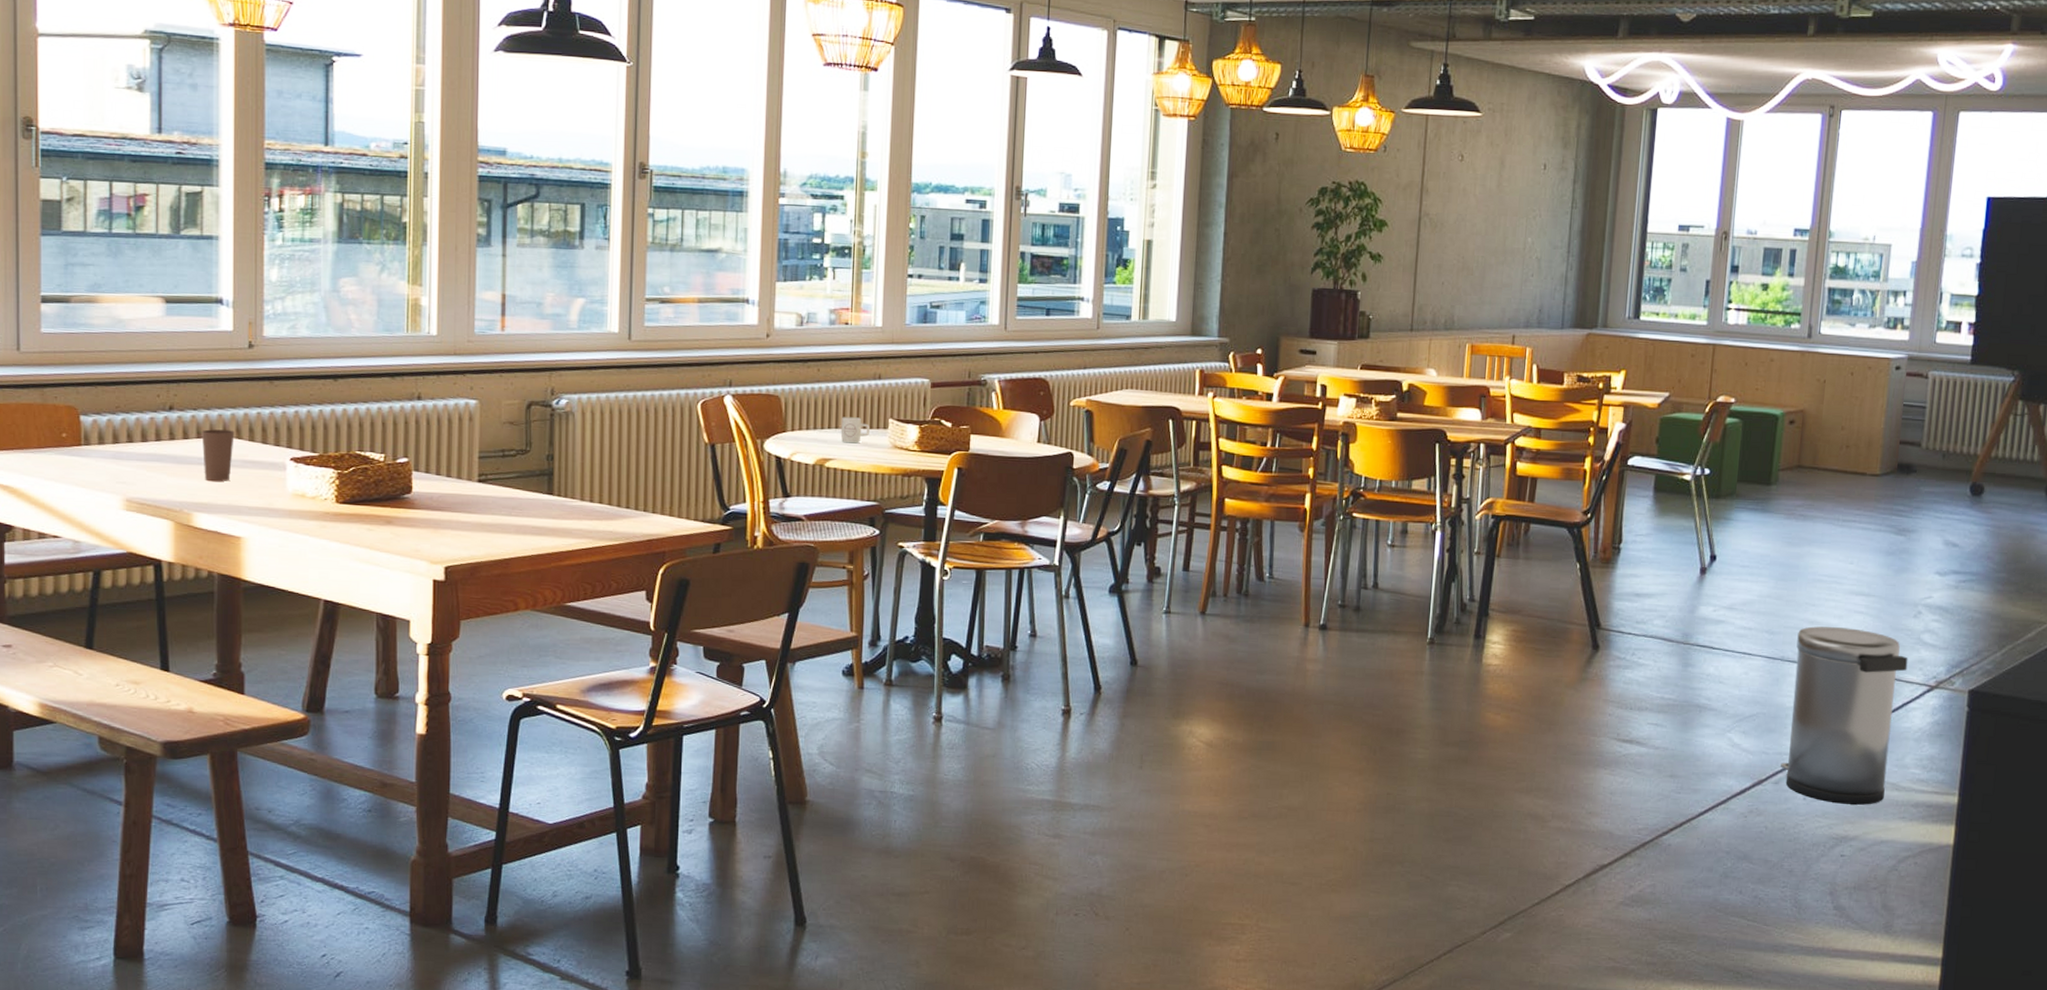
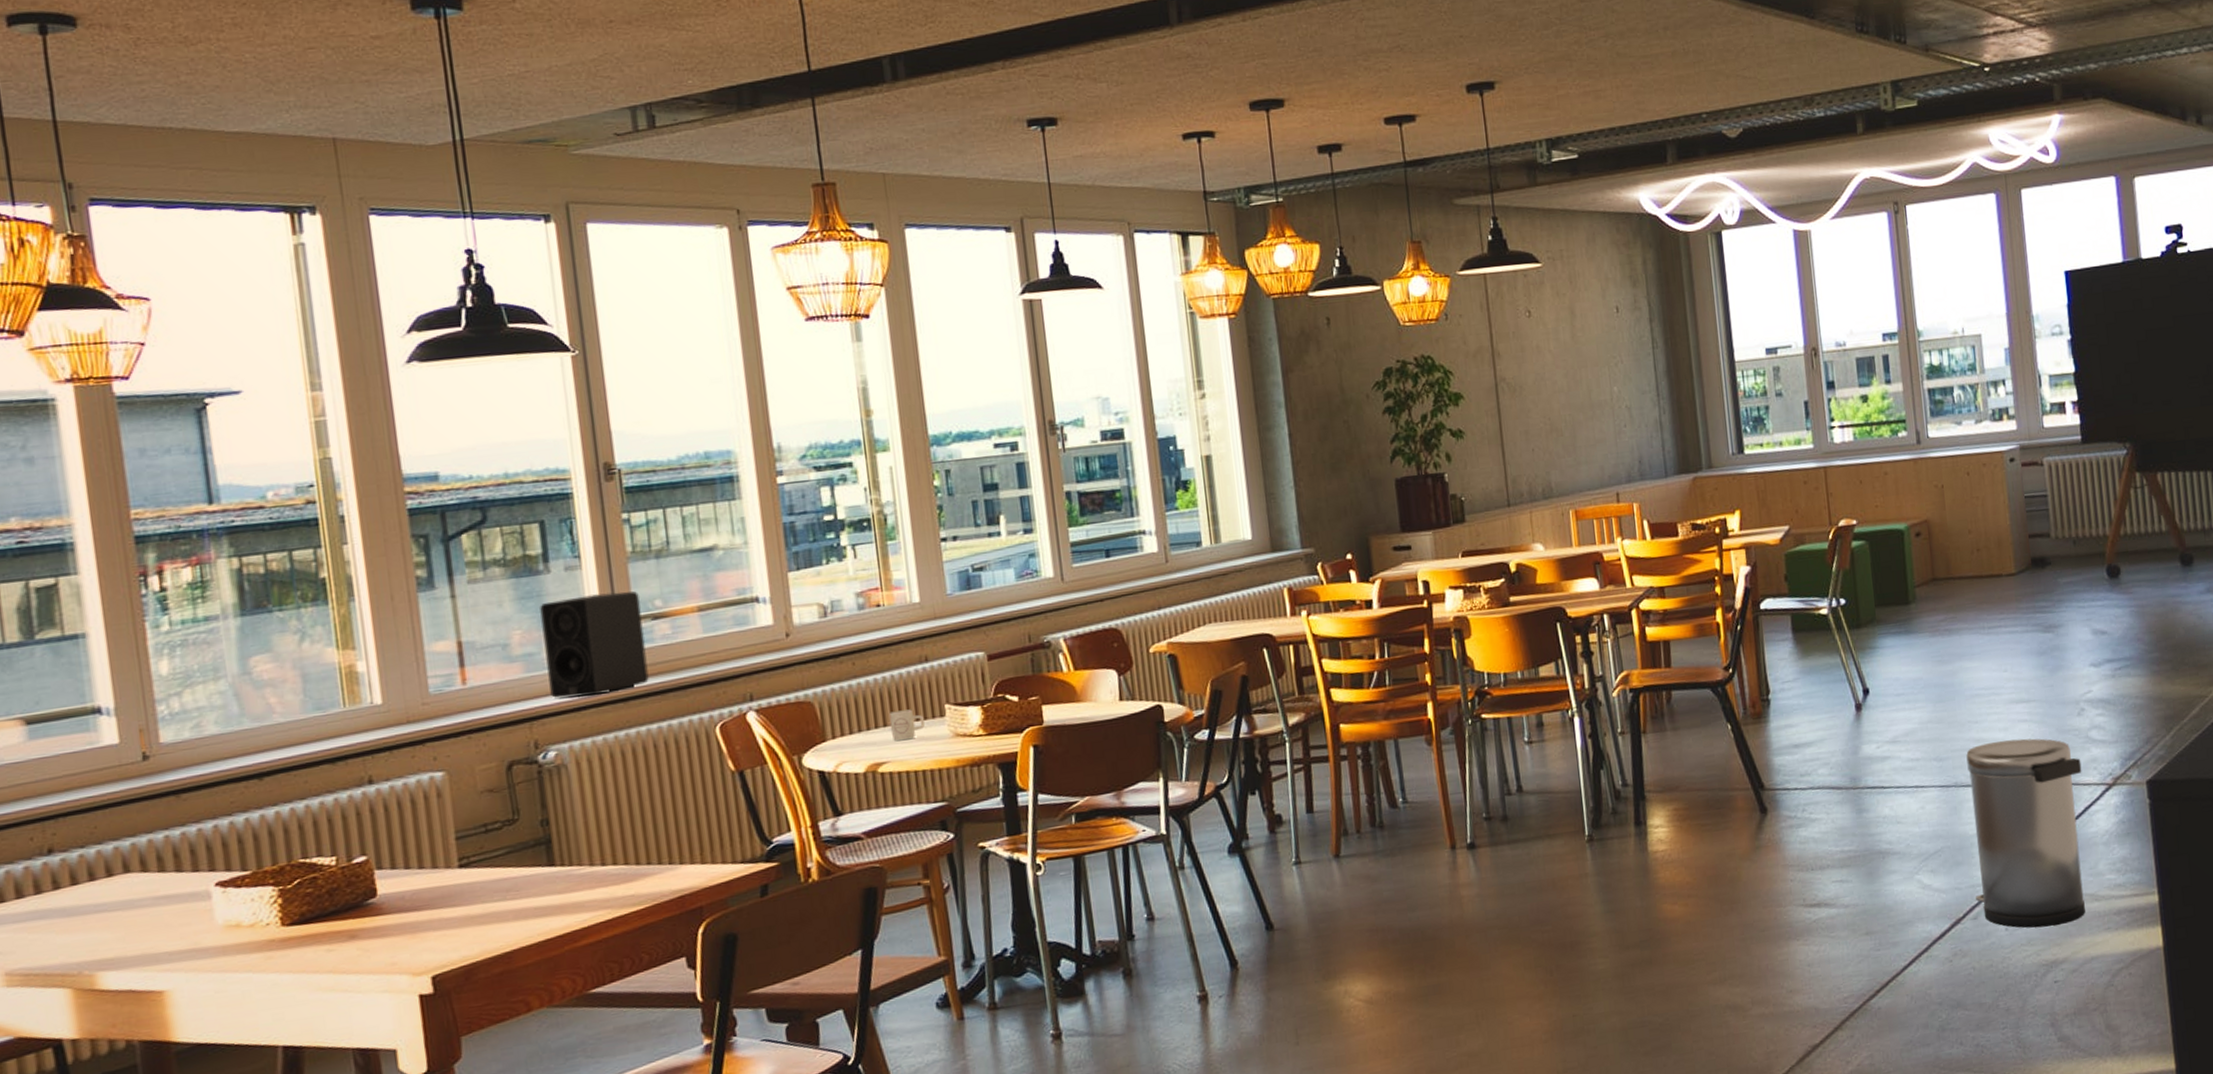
cup: present [201,429,234,481] -> none [94,863,140,931]
speaker: none [570,273,652,359] -> present [540,591,649,698]

